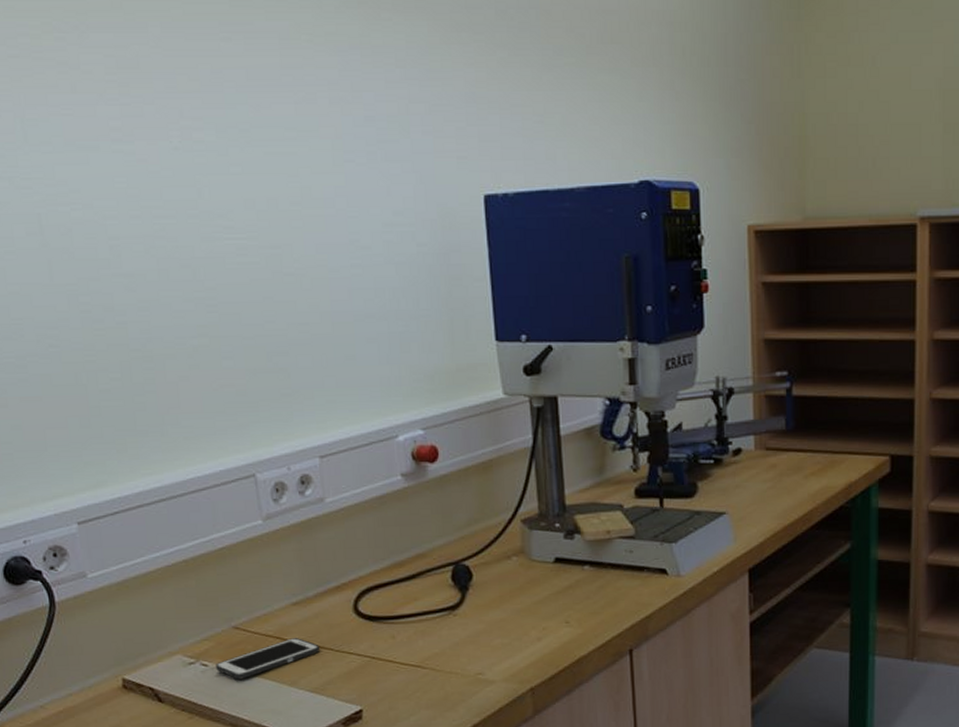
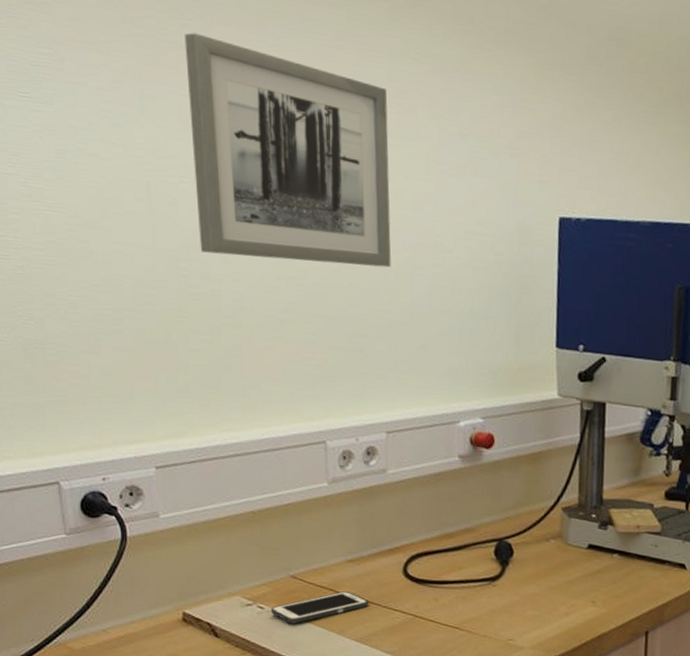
wall art: none [61,46,306,283] -> present [185,32,391,268]

